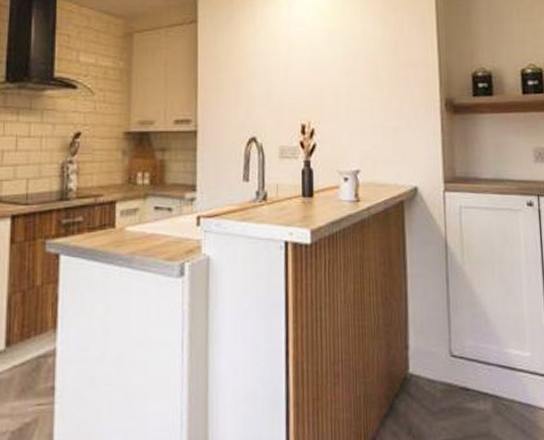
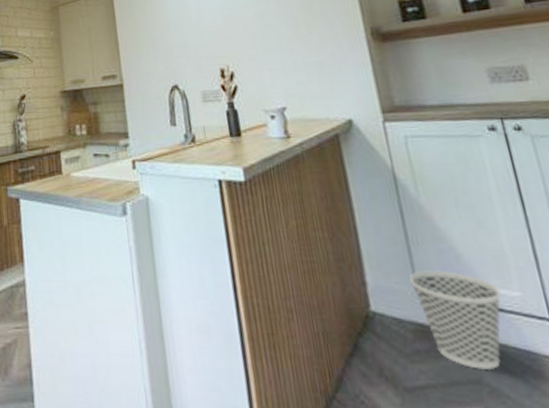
wastebasket: none [446,333,516,424] -> present [410,270,501,371]

